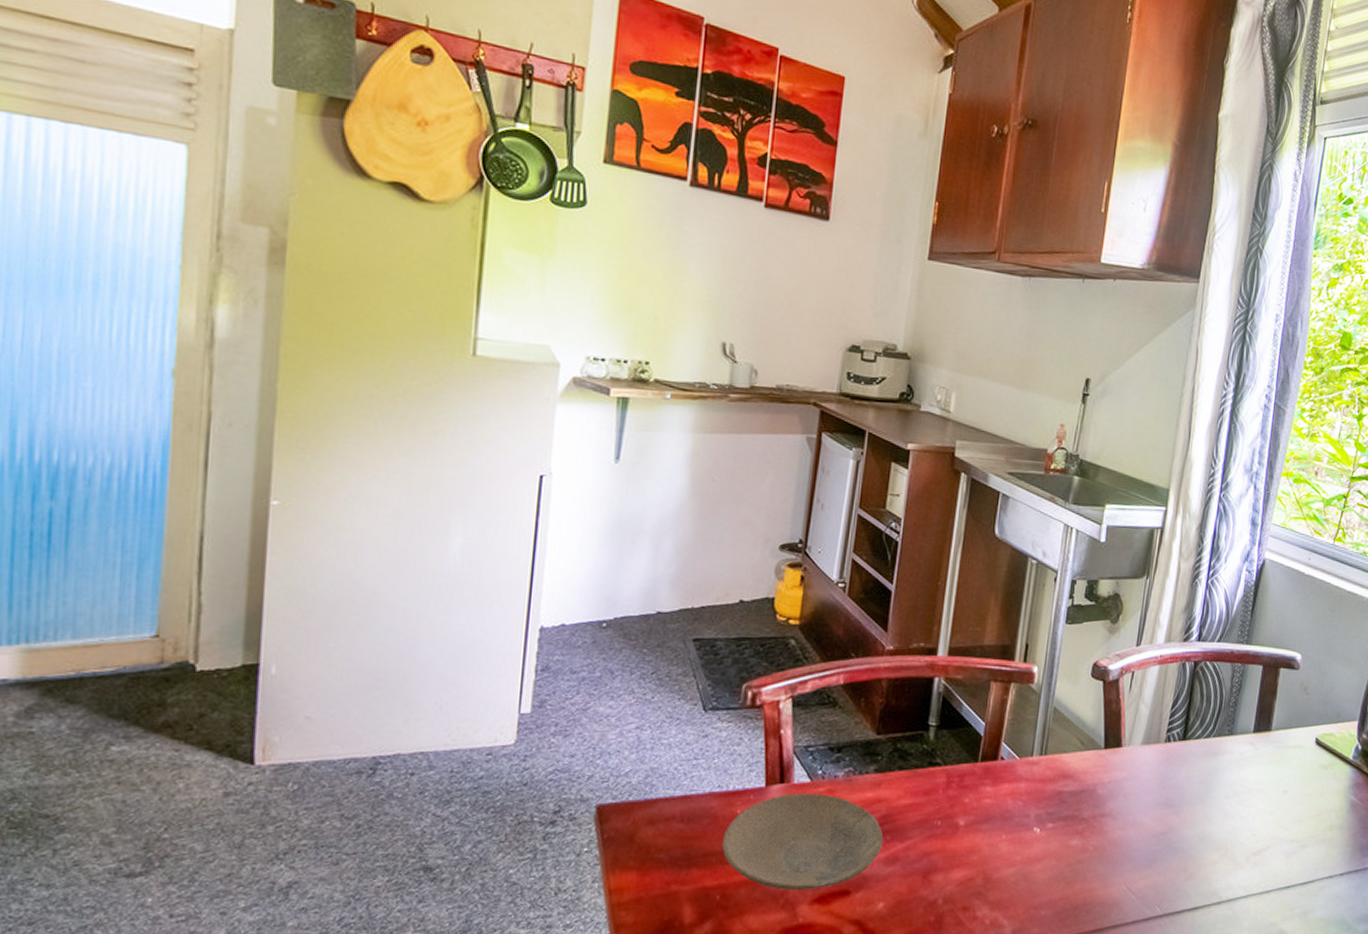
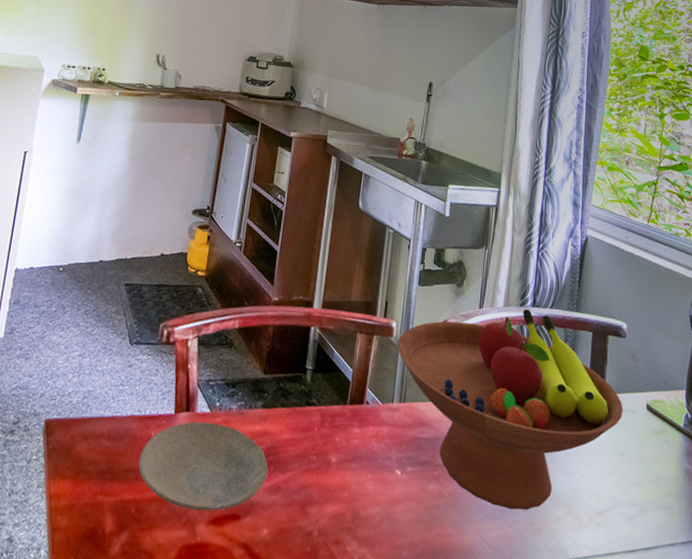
fruit bowl: none [1039,644,1291,858] -> present [397,309,623,510]

